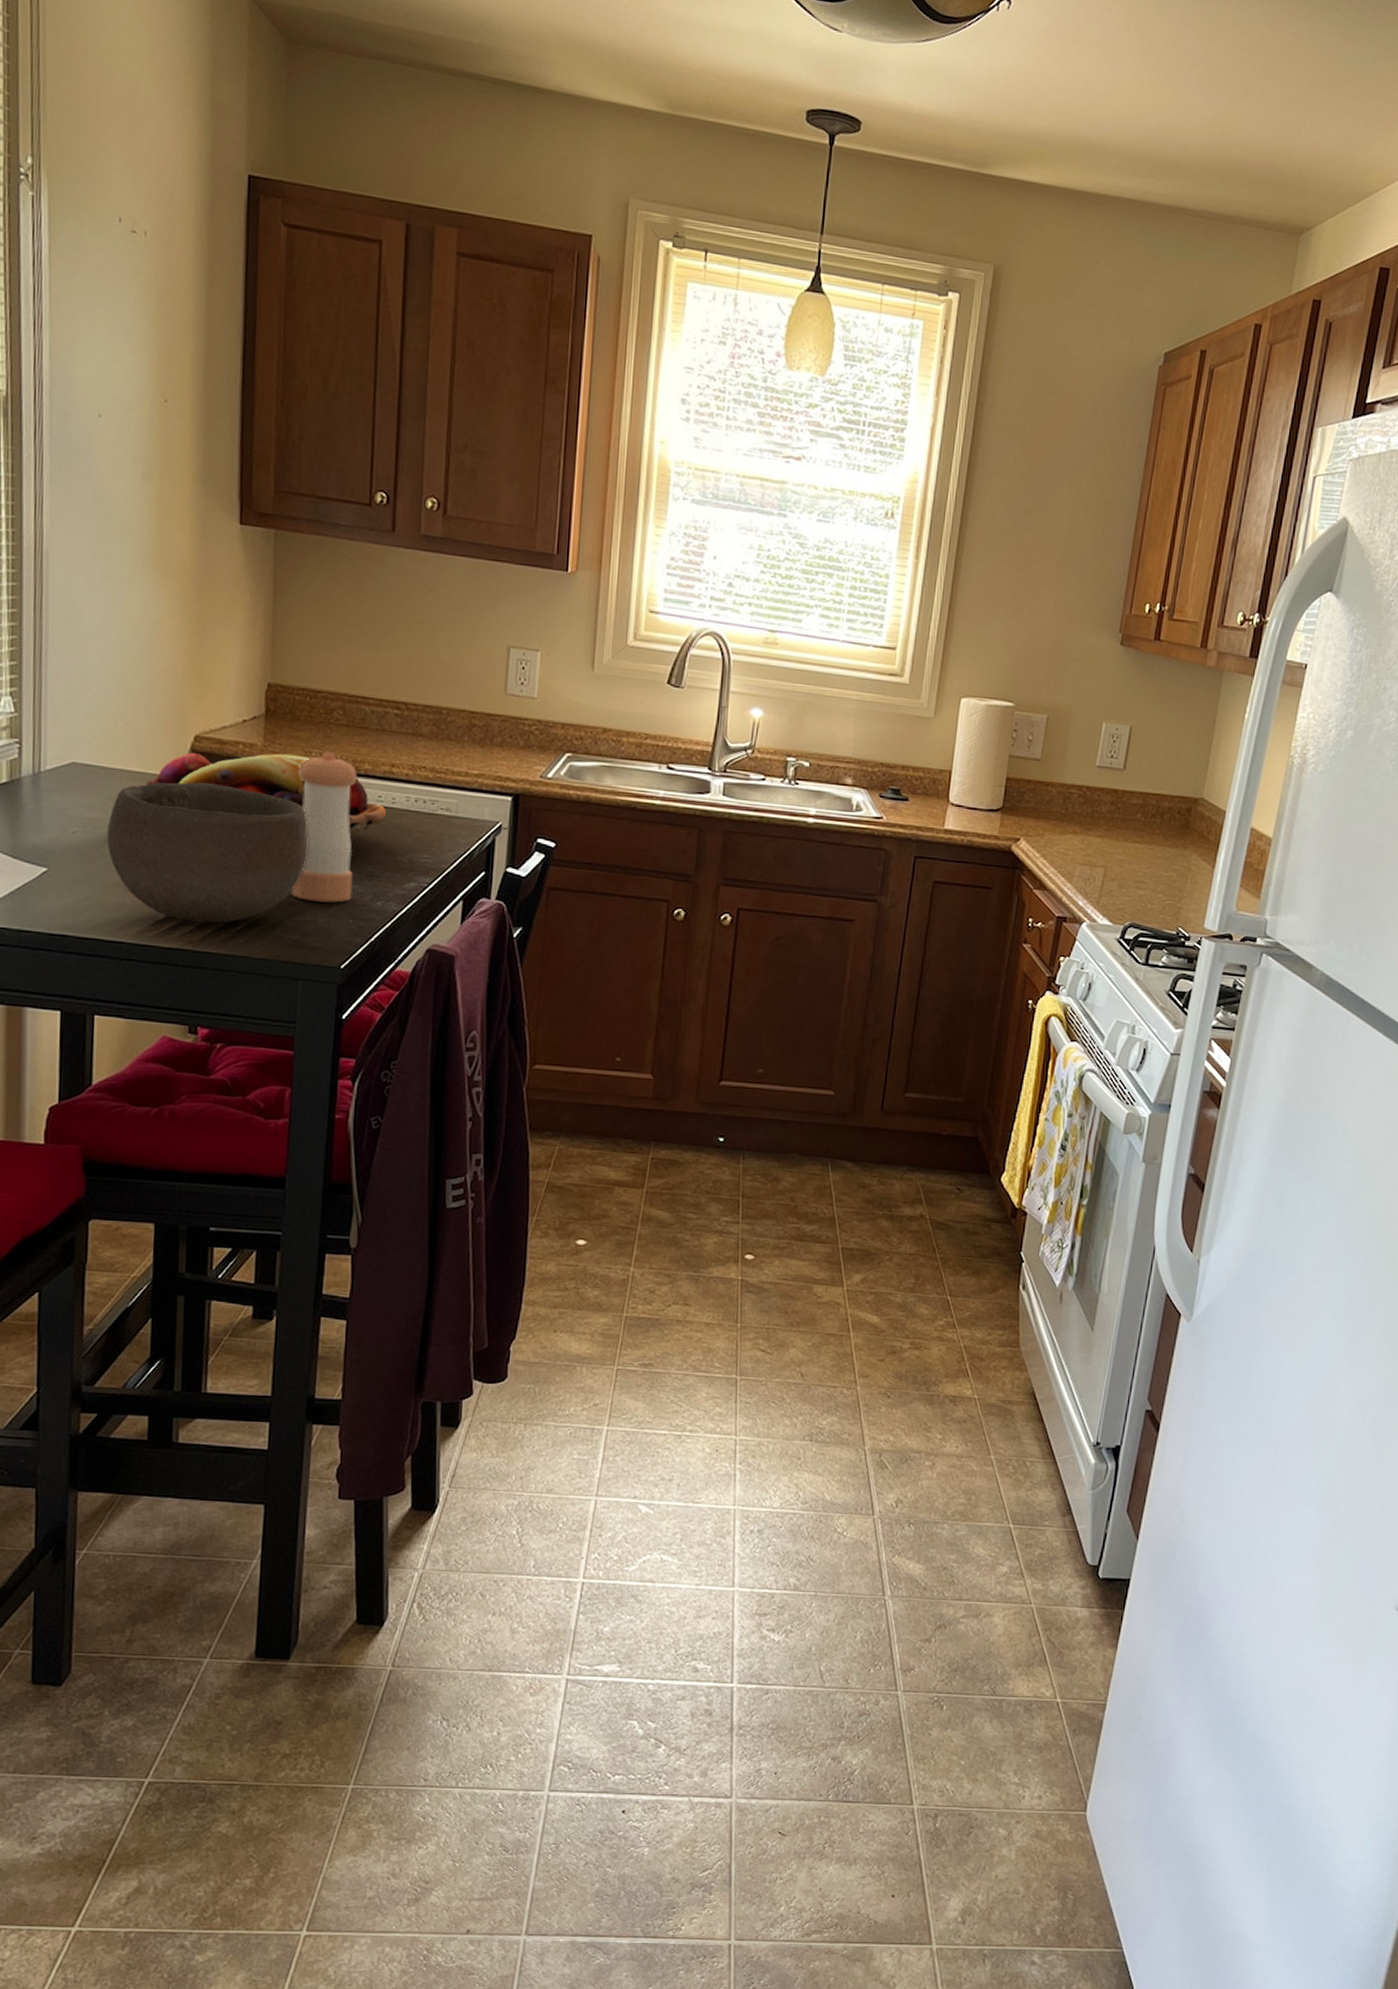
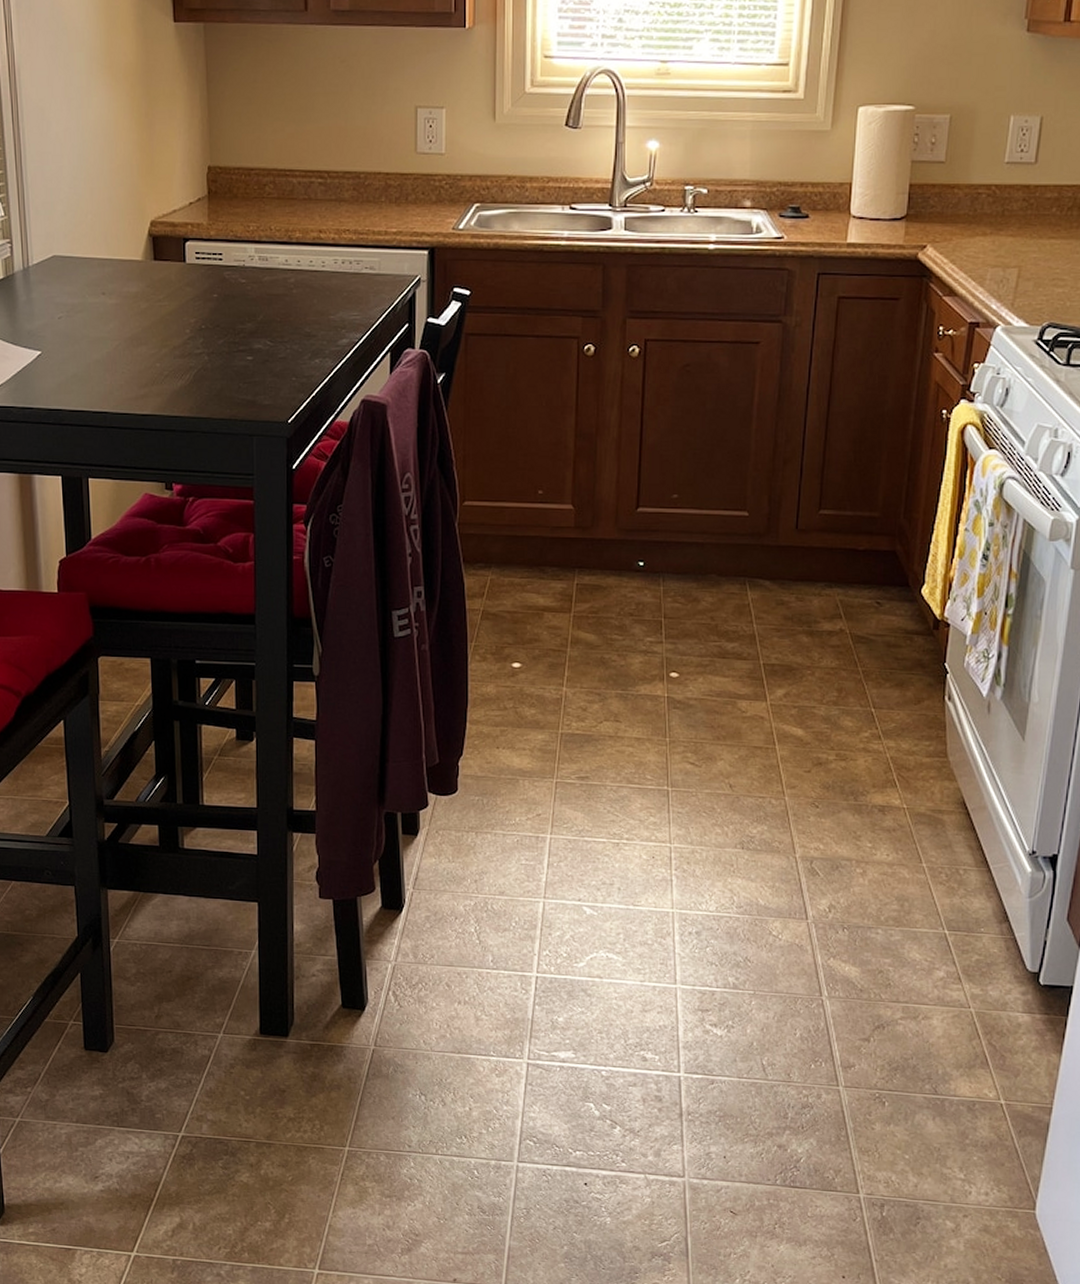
bowl: present [107,782,309,923] -> none [86,263,253,389]
fruit basket: present [146,752,386,833] -> none [114,229,317,297]
pepper shaker: present [291,751,357,903] -> none [239,224,293,363]

